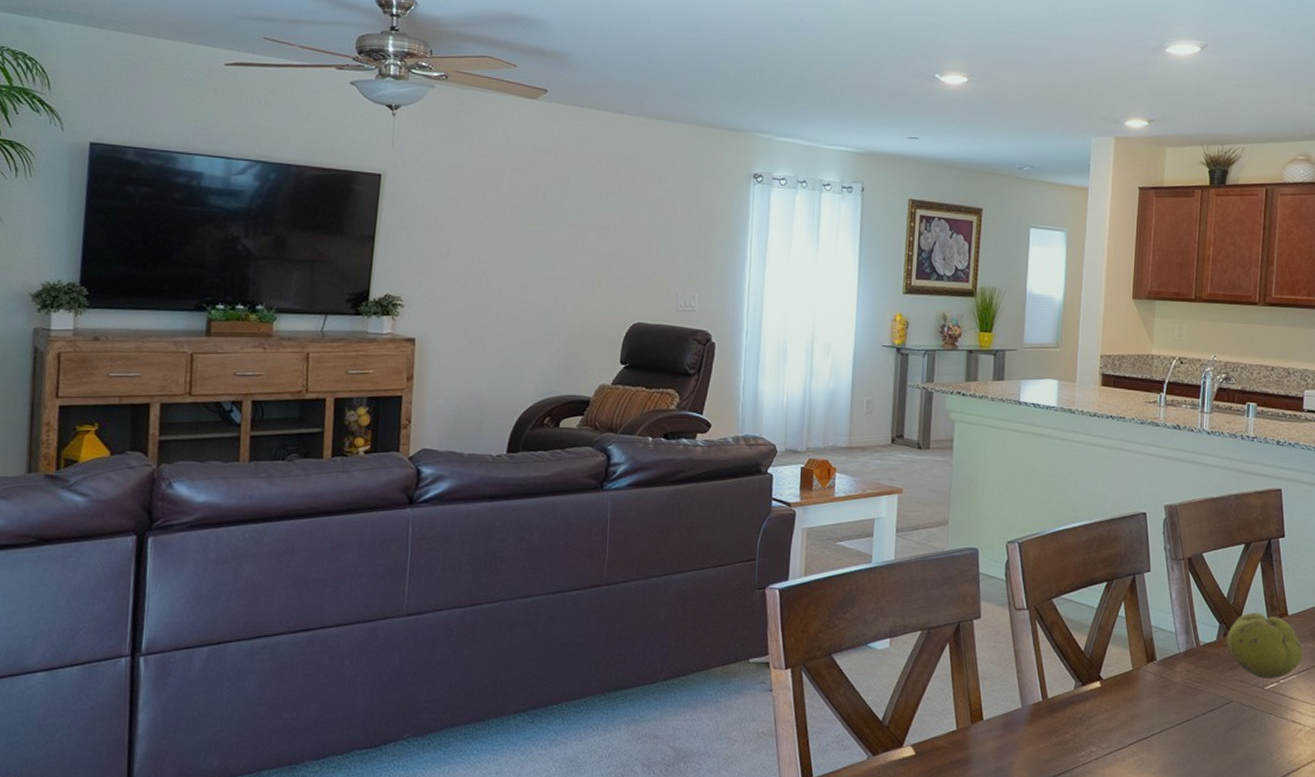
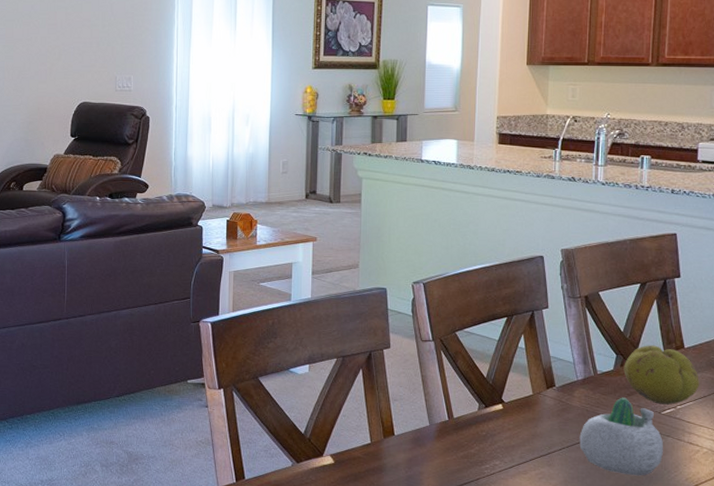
succulent planter: none [1180,671,1266,760] -> present [579,397,663,476]

